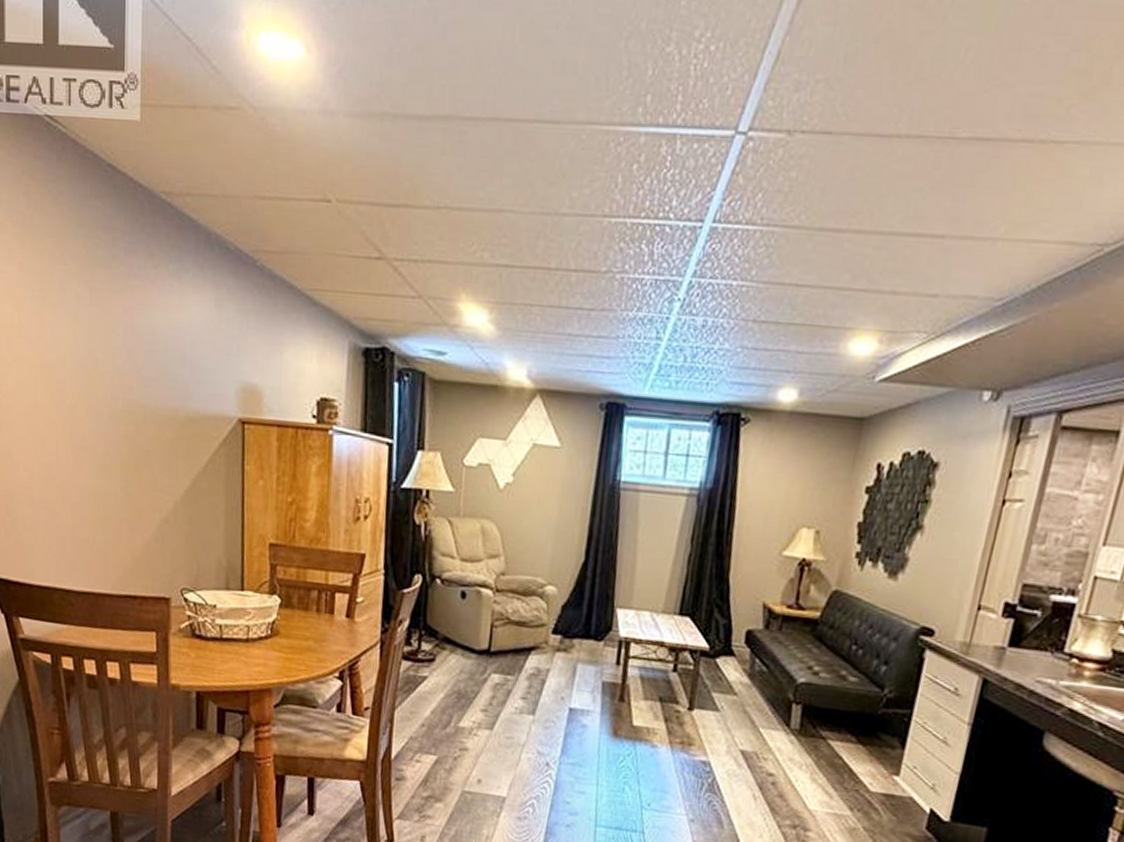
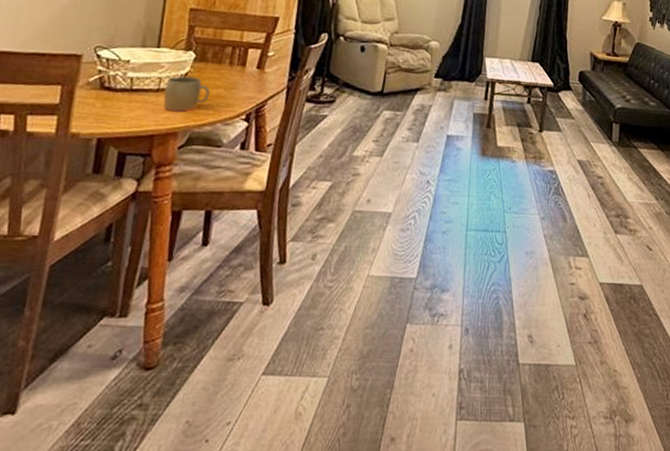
mug: none [253,624,300,666] -> present [163,76,211,112]

